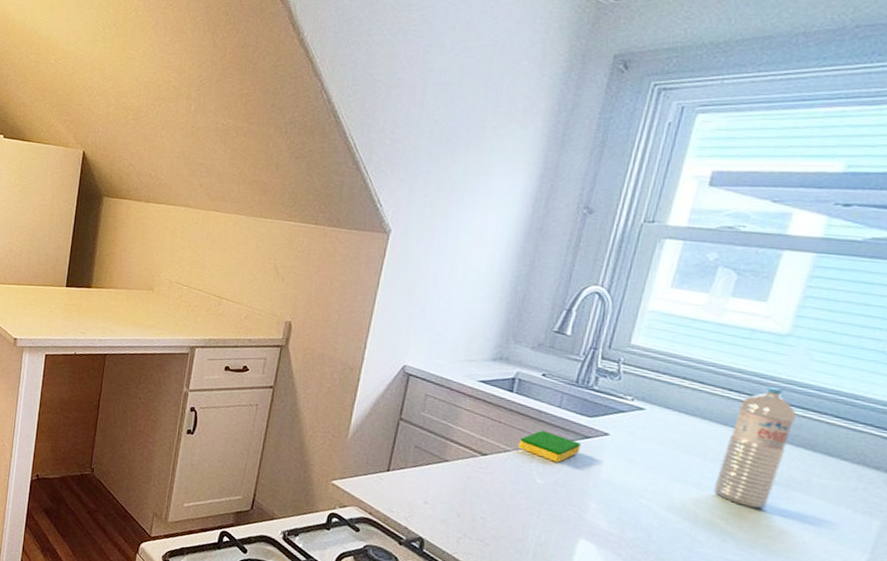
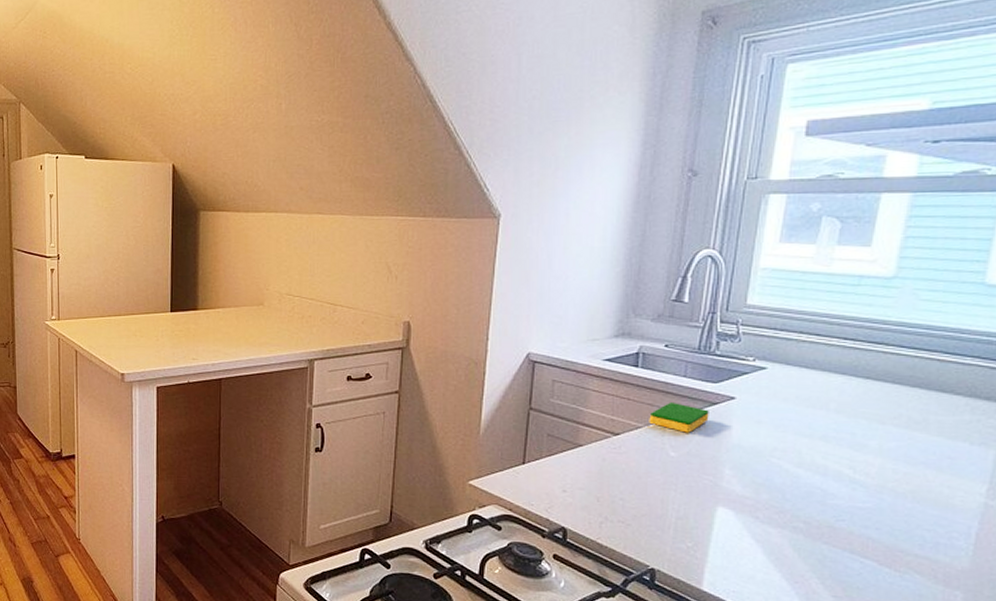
water bottle: present [714,387,797,509] -> none [839,331,909,453]

